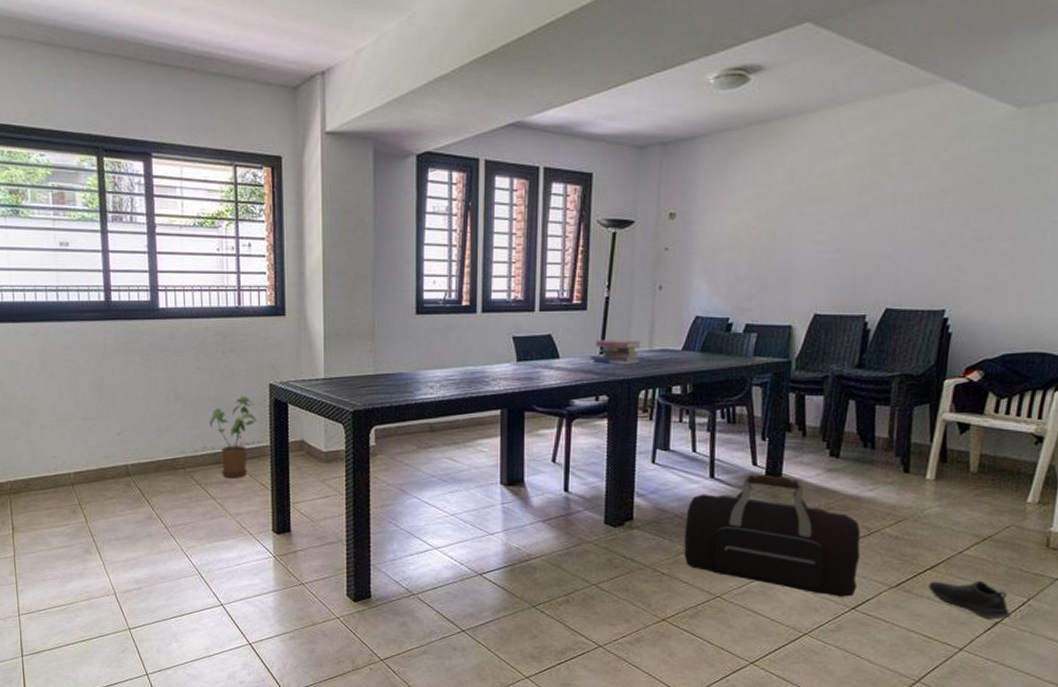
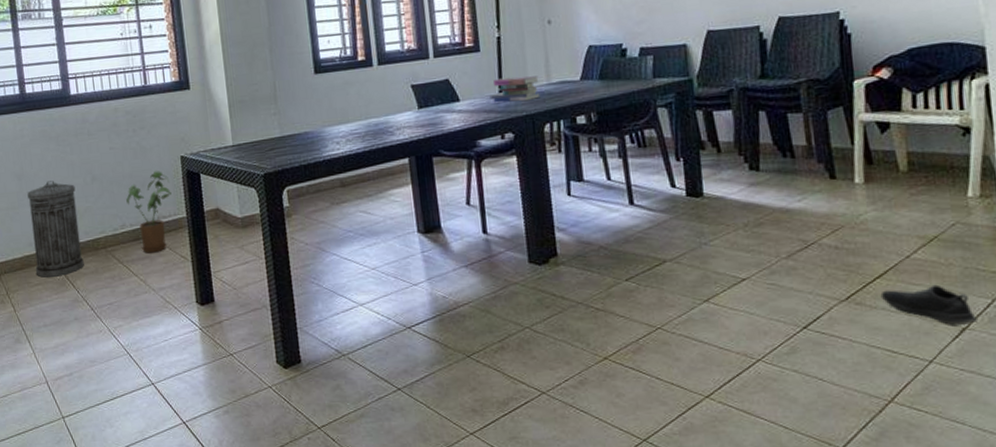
trash can: none [106,395,161,492] -> present [27,180,84,278]
duffel bag: present [684,474,861,597] -> none [611,195,805,317]

